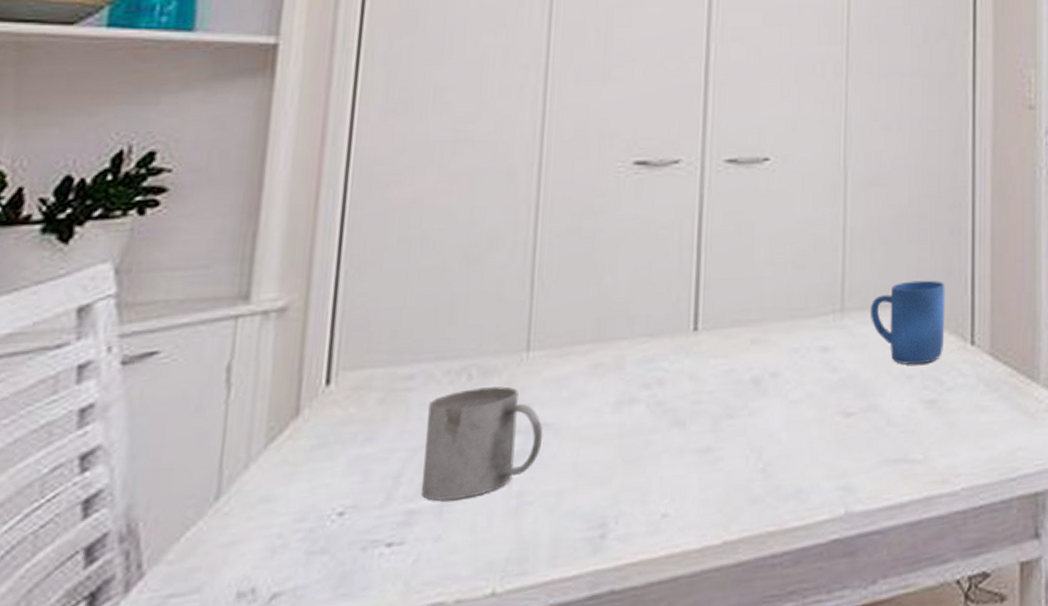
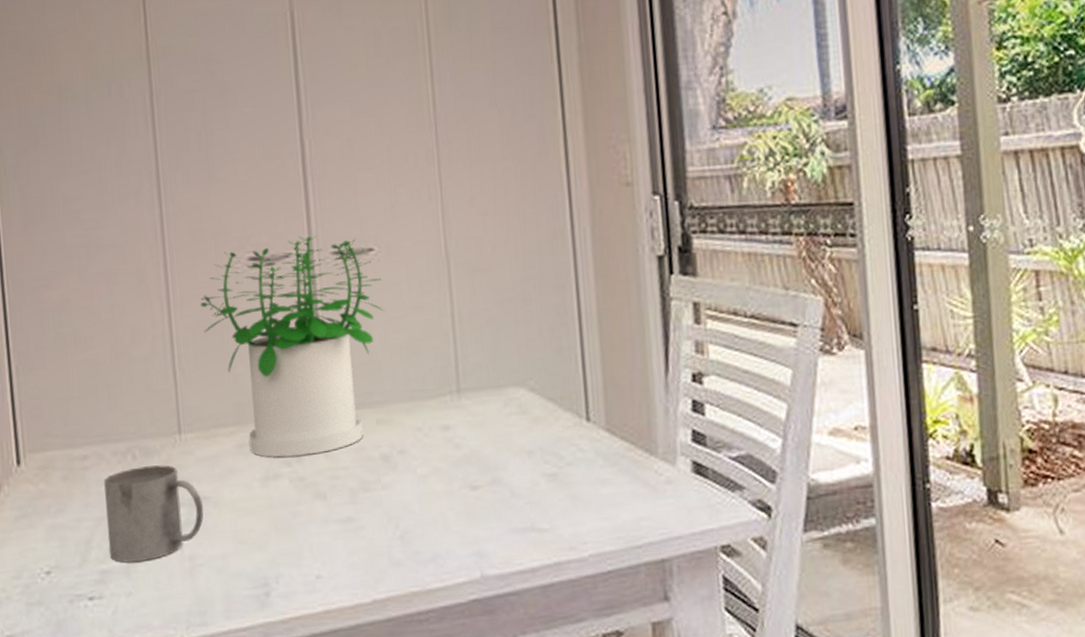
potted plant: none [573,141,774,380] -> present [200,236,385,458]
mug: present [870,280,945,365] -> none [485,360,560,442]

